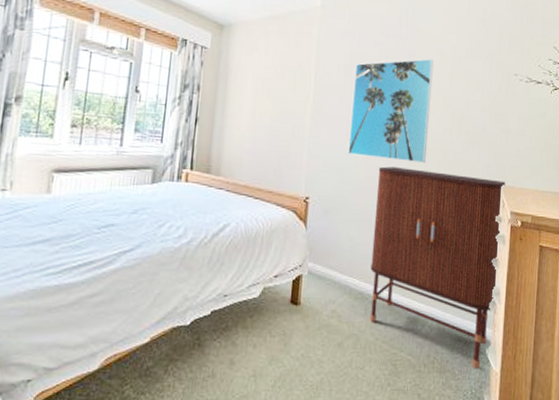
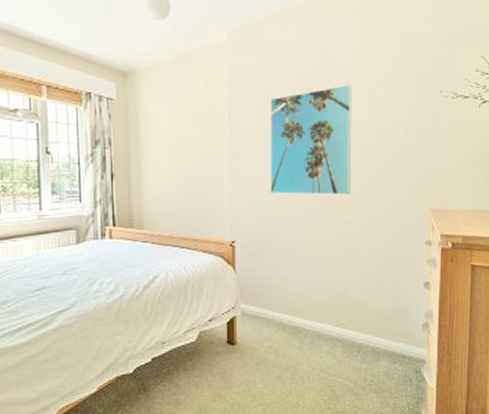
bar cabinet: present [369,166,506,370] -> none [302,201,435,387]

